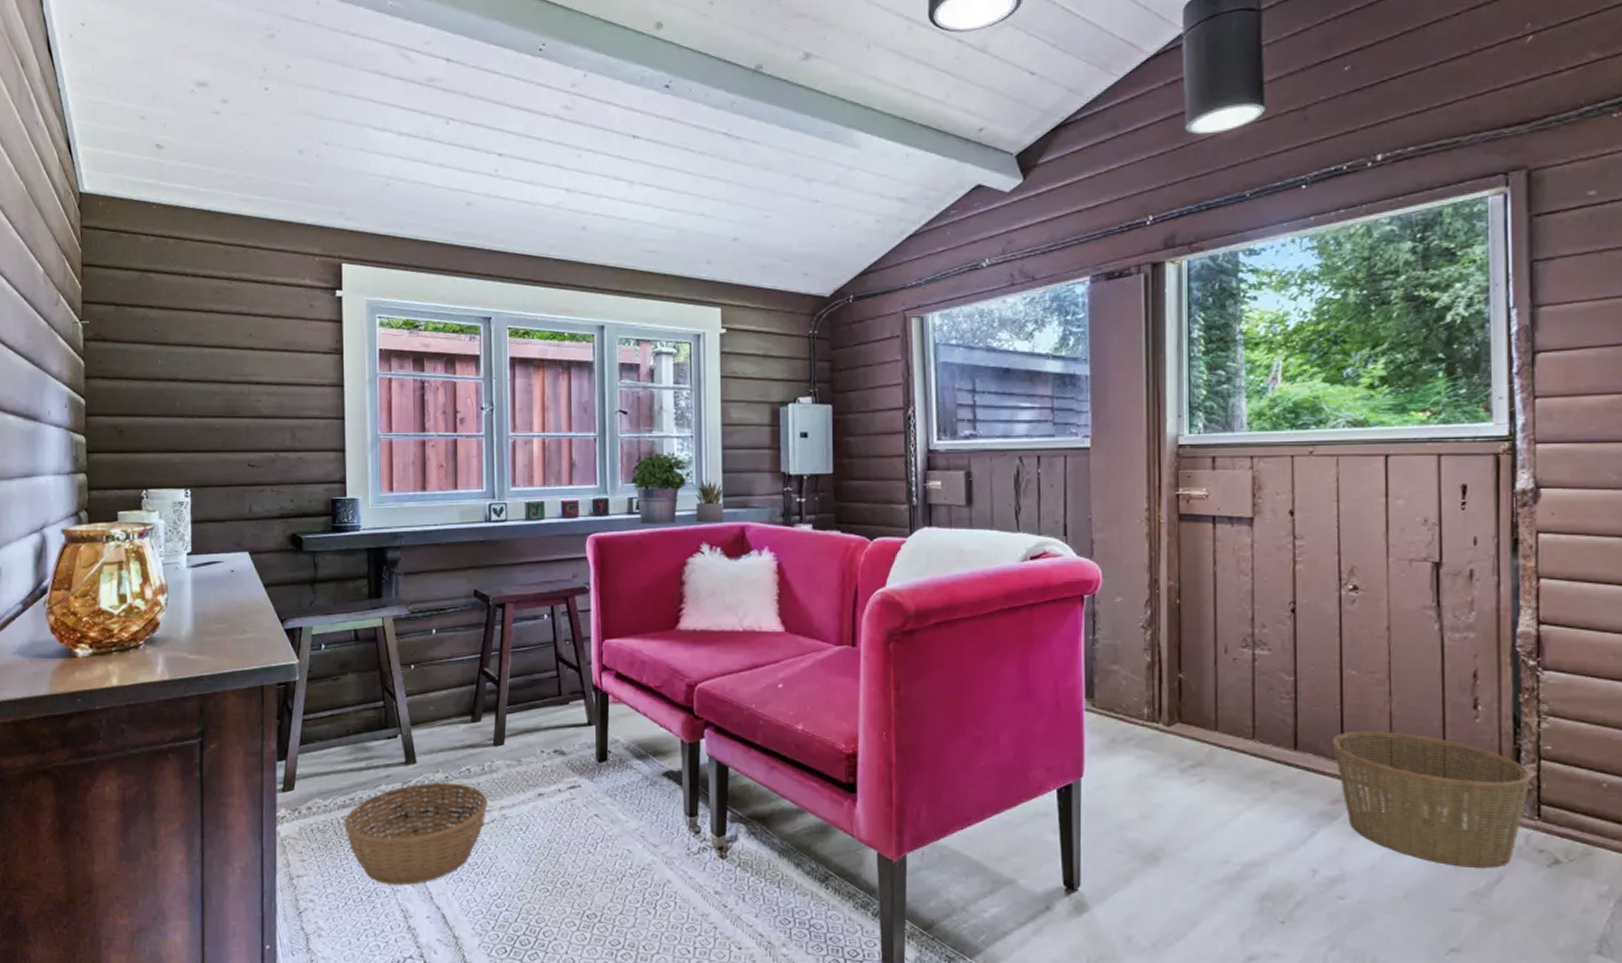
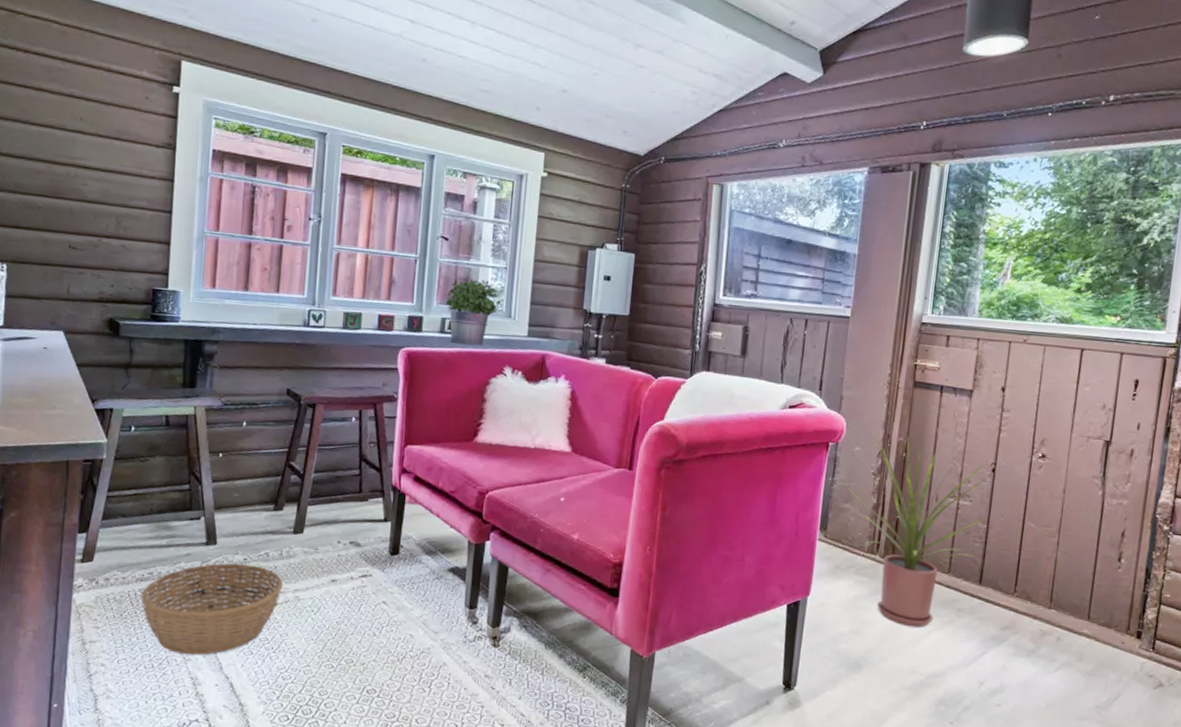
succulent plant: present [696,480,724,523] -> none [502,309,531,349]
house plant: none [1102,577,1292,806] -> present [840,432,987,627]
basket: present [1332,731,1532,868] -> none [1008,572,1153,688]

